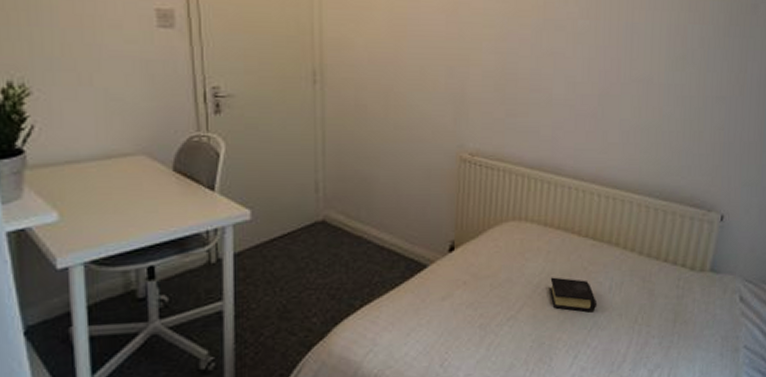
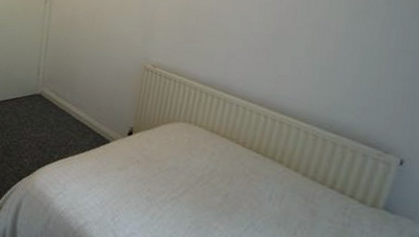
book: present [550,277,598,313] -> none [211,175,256,214]

